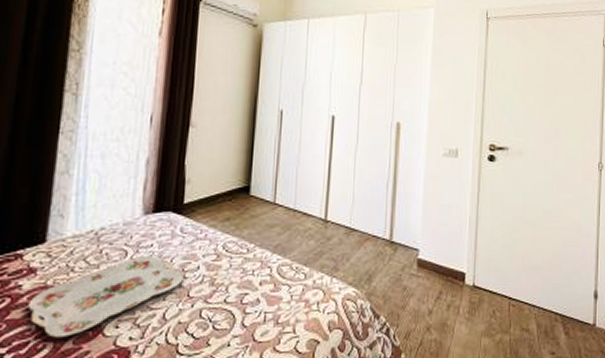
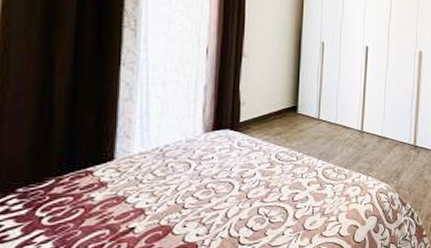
serving tray: present [28,256,184,338] -> none [101,167,242,239]

